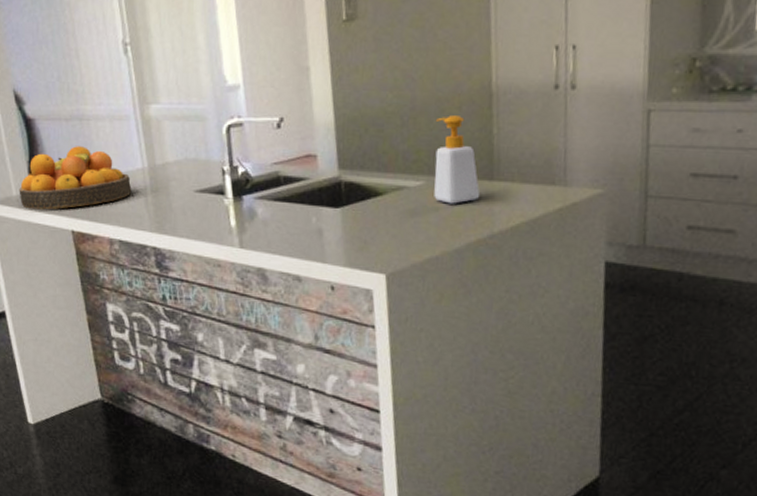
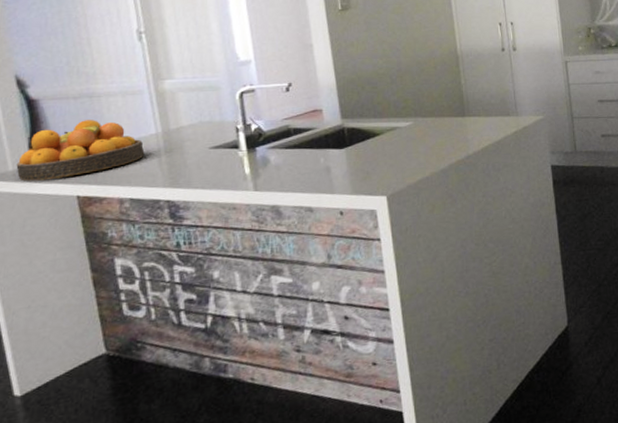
soap bottle: present [434,115,480,204] -> none [417,73,455,137]

